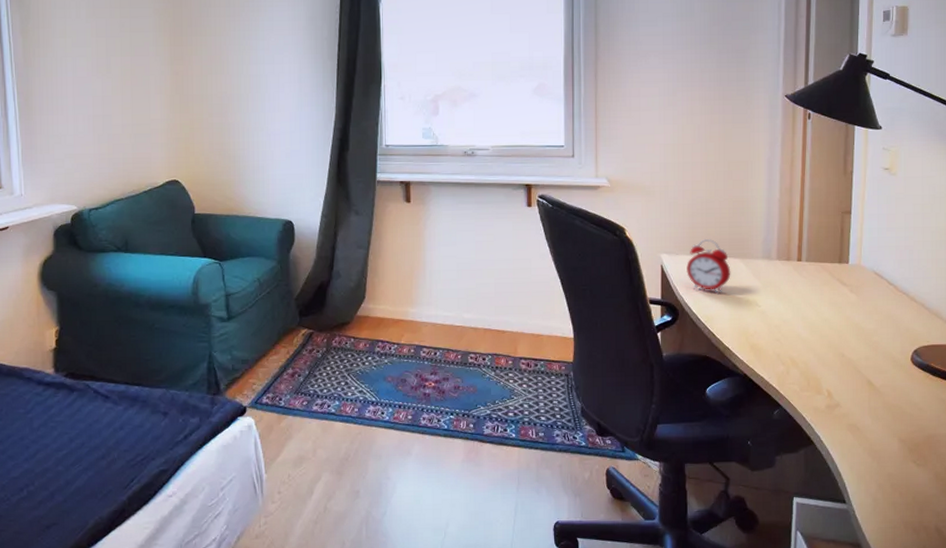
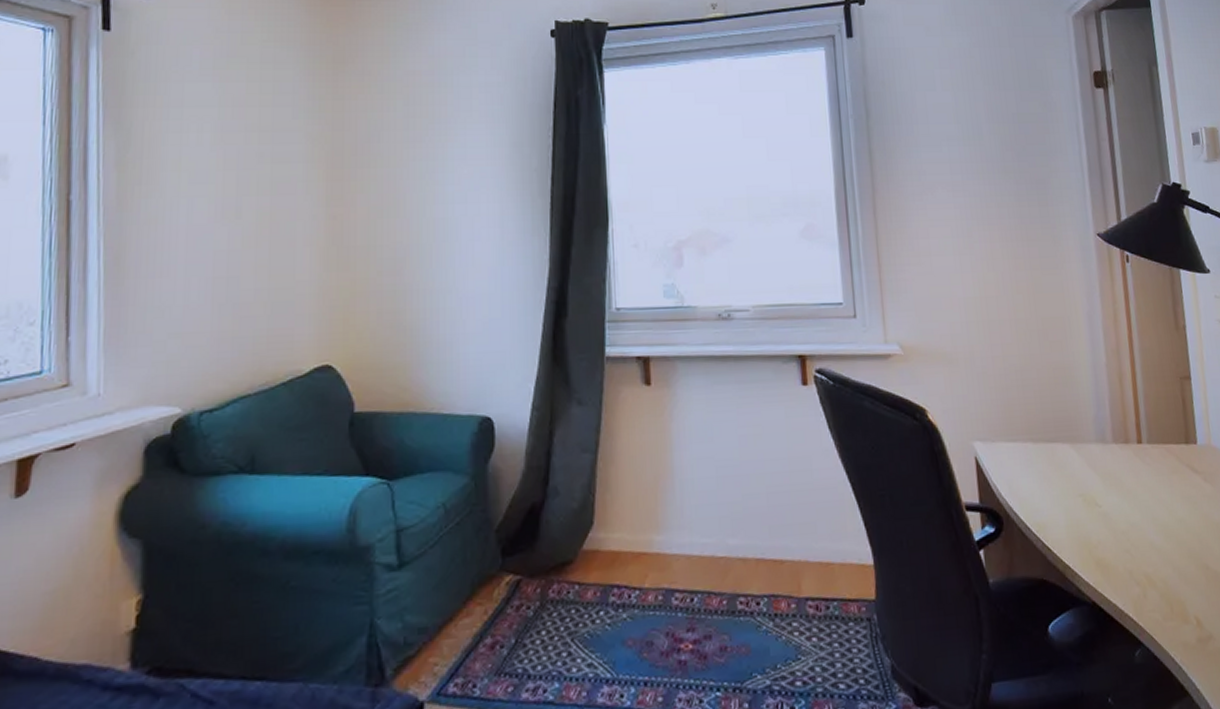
alarm clock: present [687,238,731,295] -> none [1006,418,1061,493]

